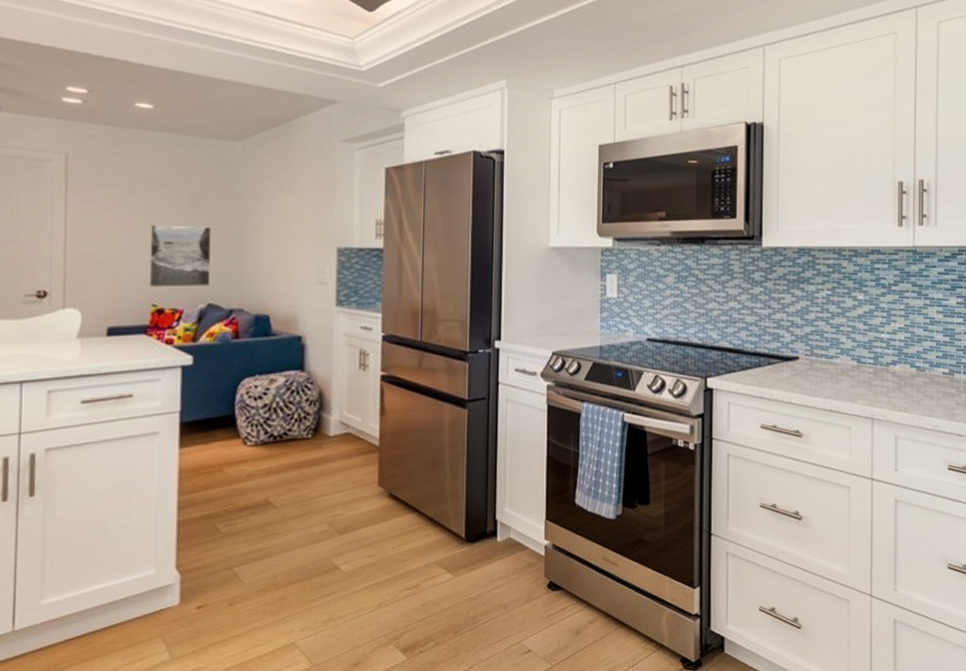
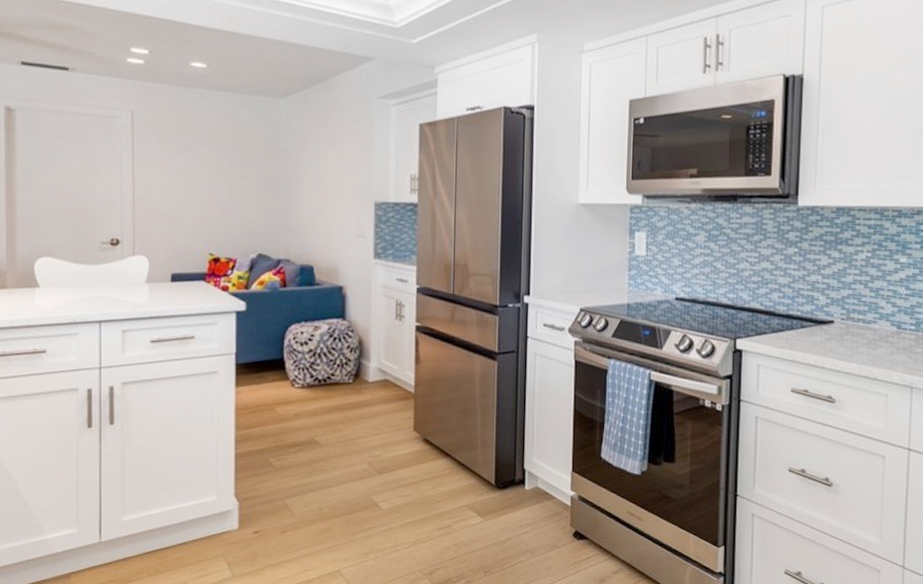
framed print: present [149,224,211,288] -> none [205,178,260,238]

